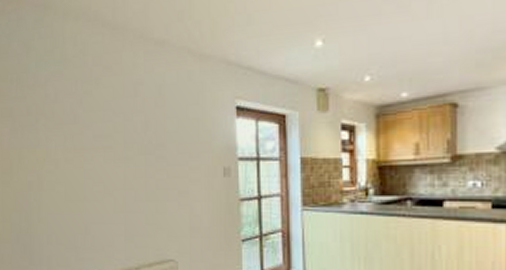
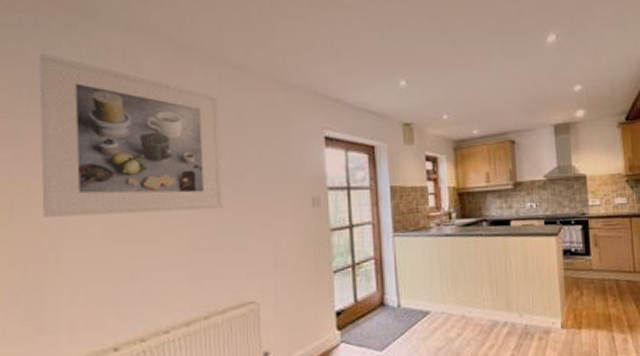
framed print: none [21,46,149,178] -> present [38,53,223,218]

